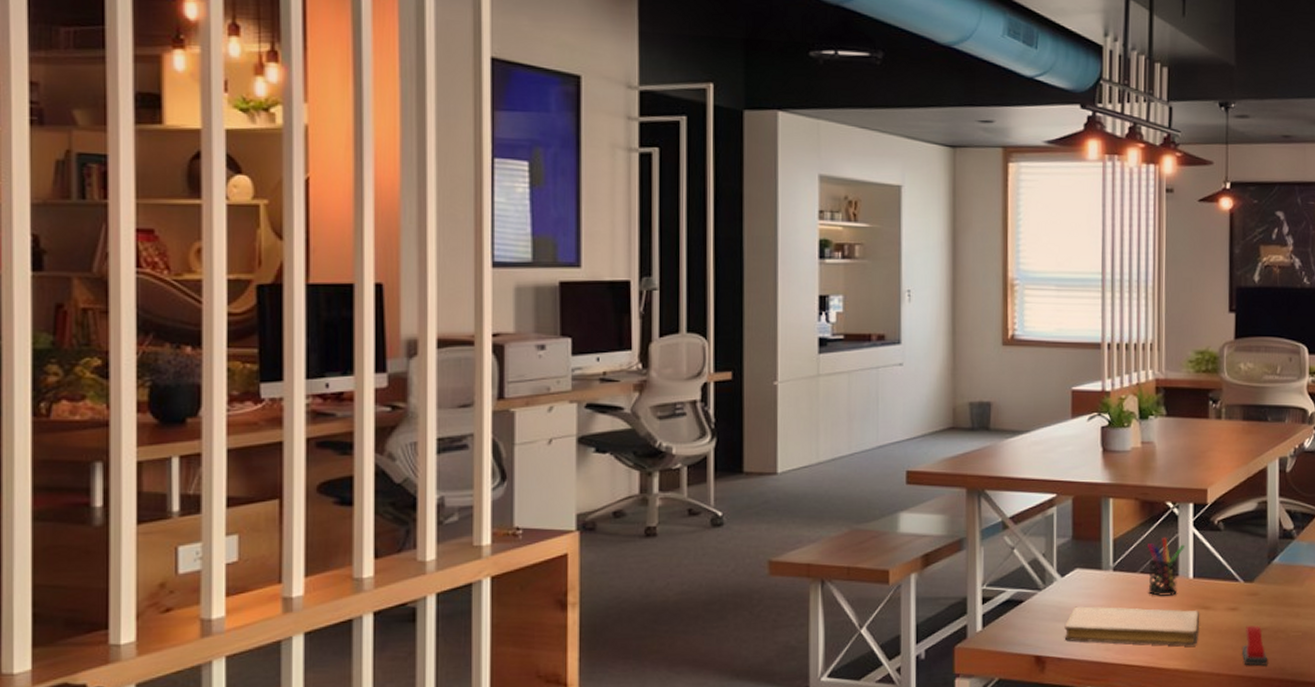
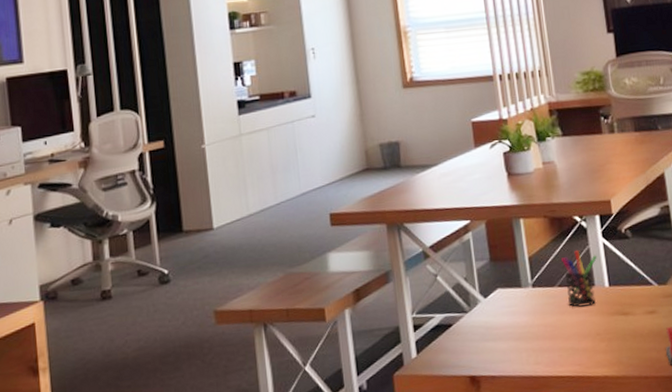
notebook: present [1064,606,1200,646] -> none [493,317,622,359]

